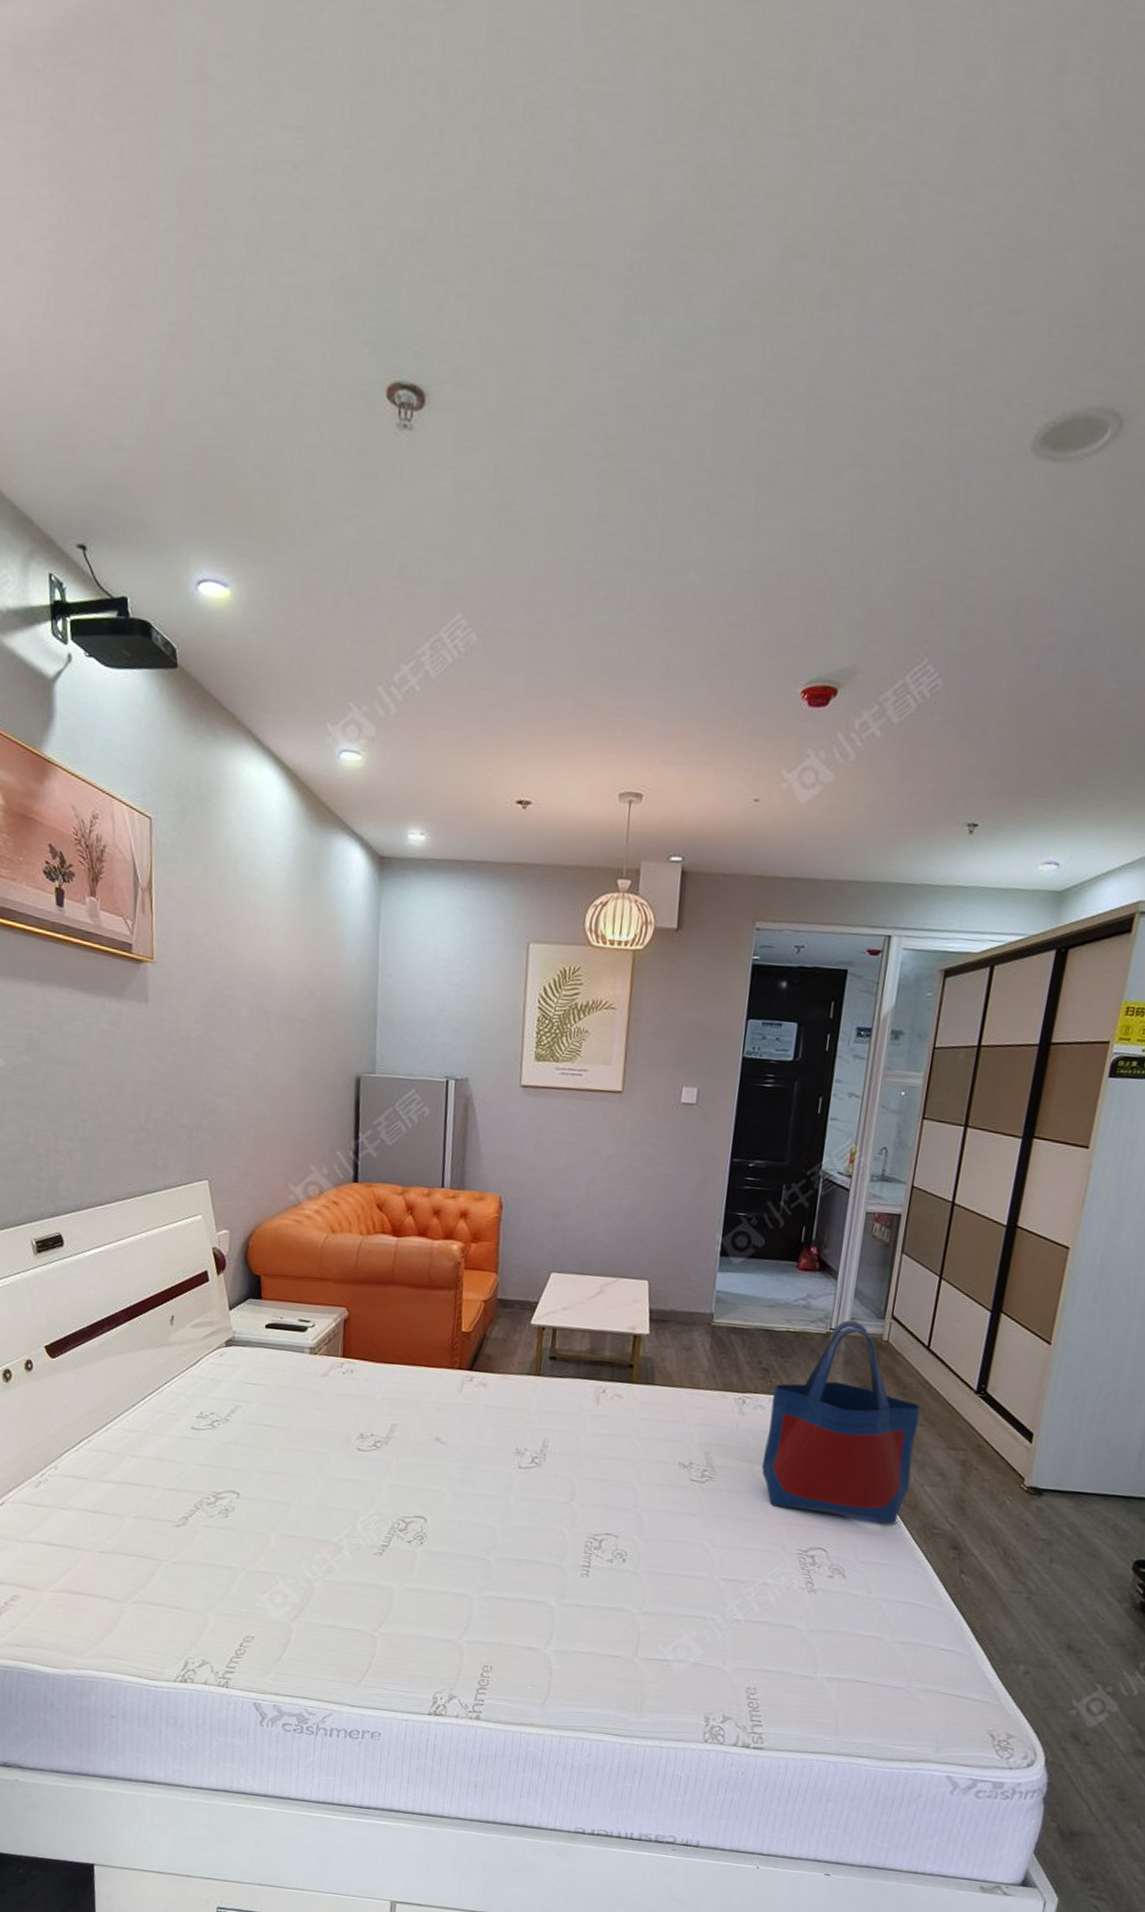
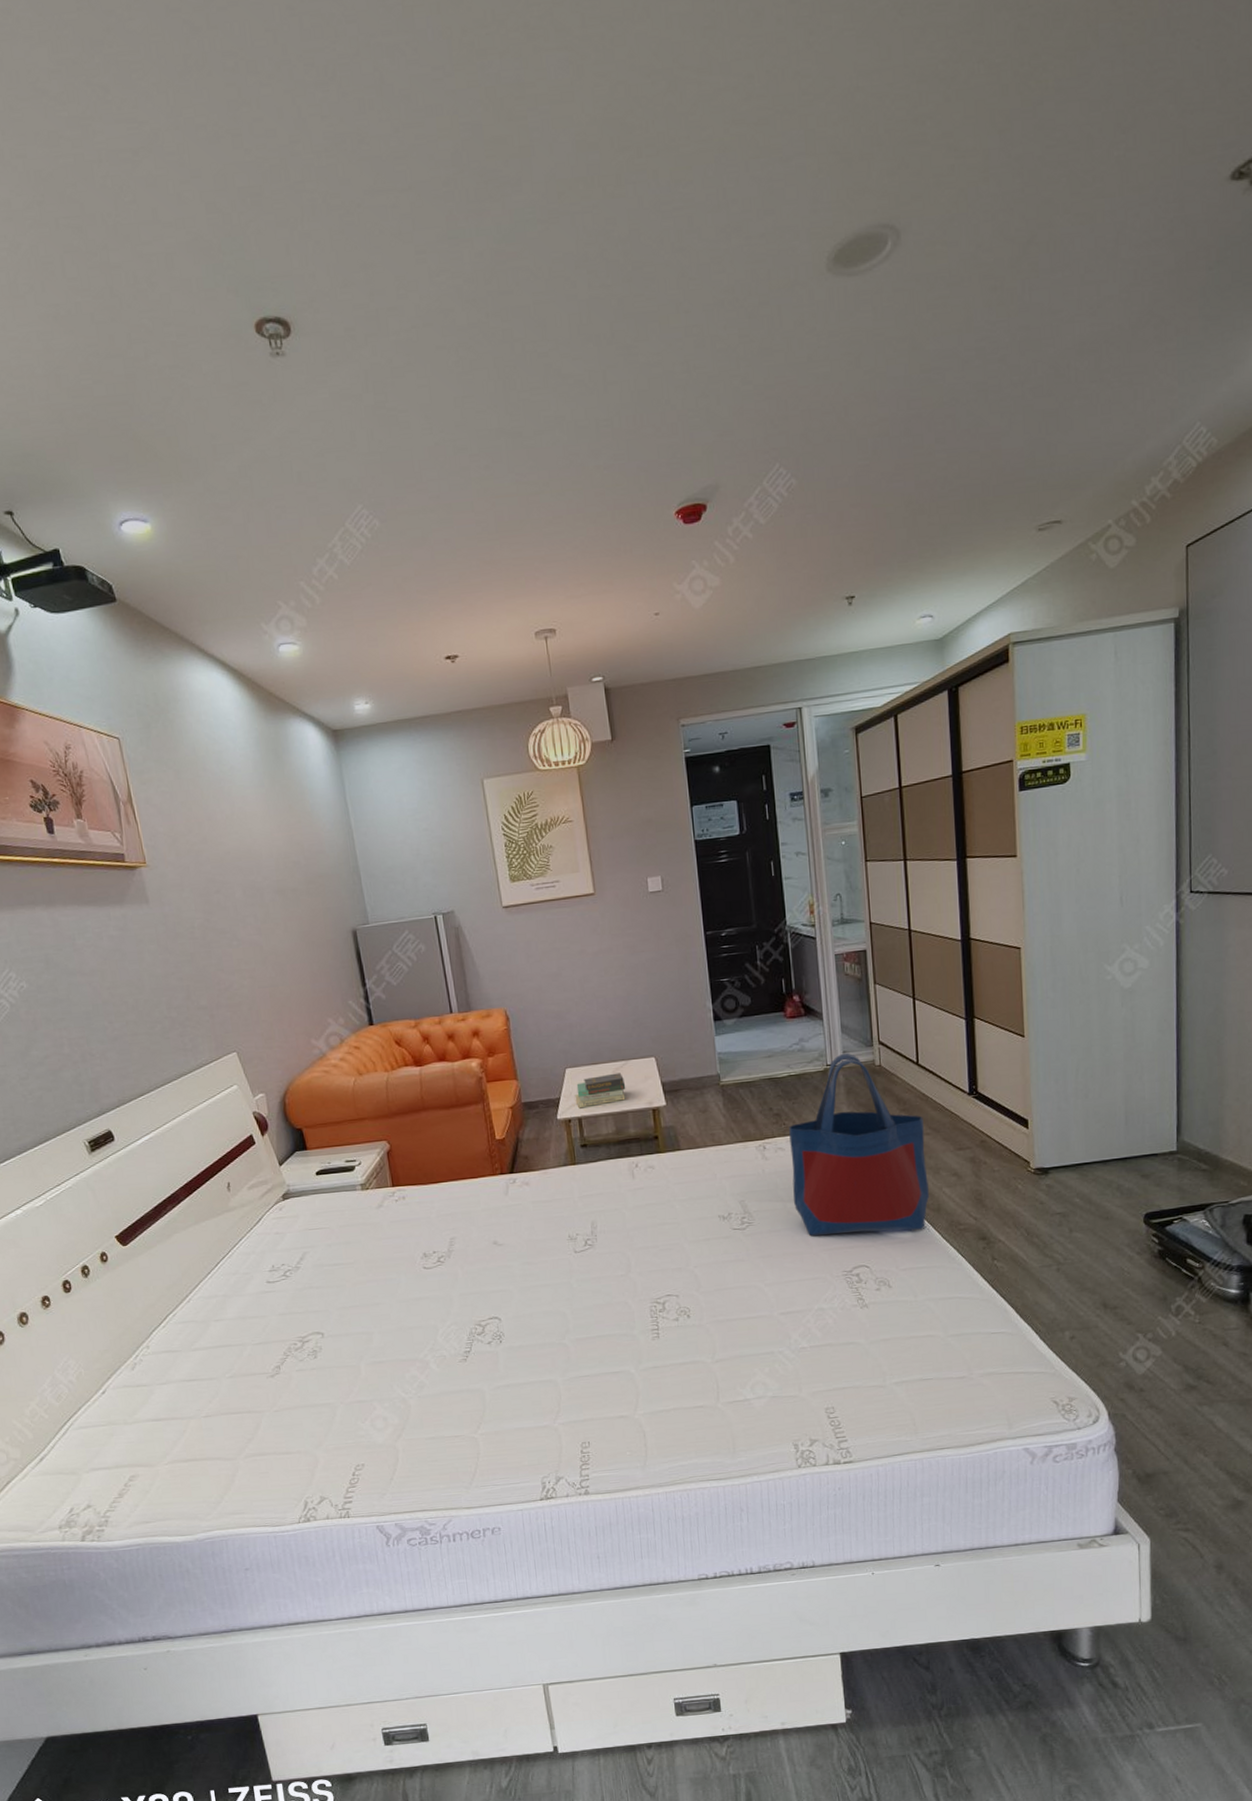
books: none [554,1287,611,1320] -> present [575,1072,626,1109]

